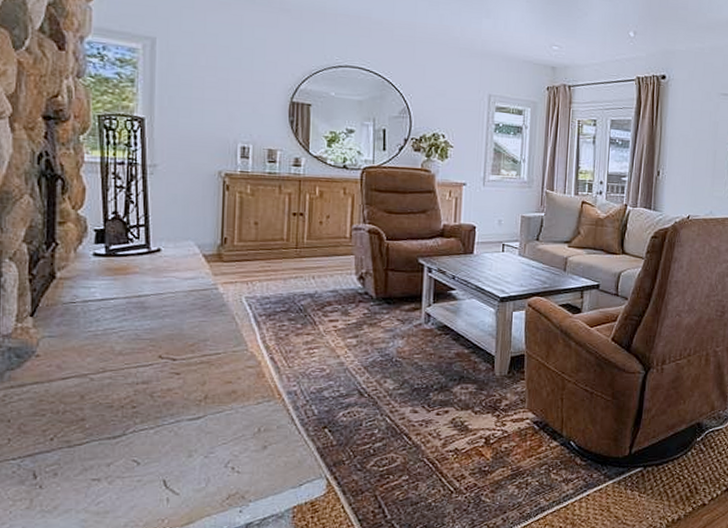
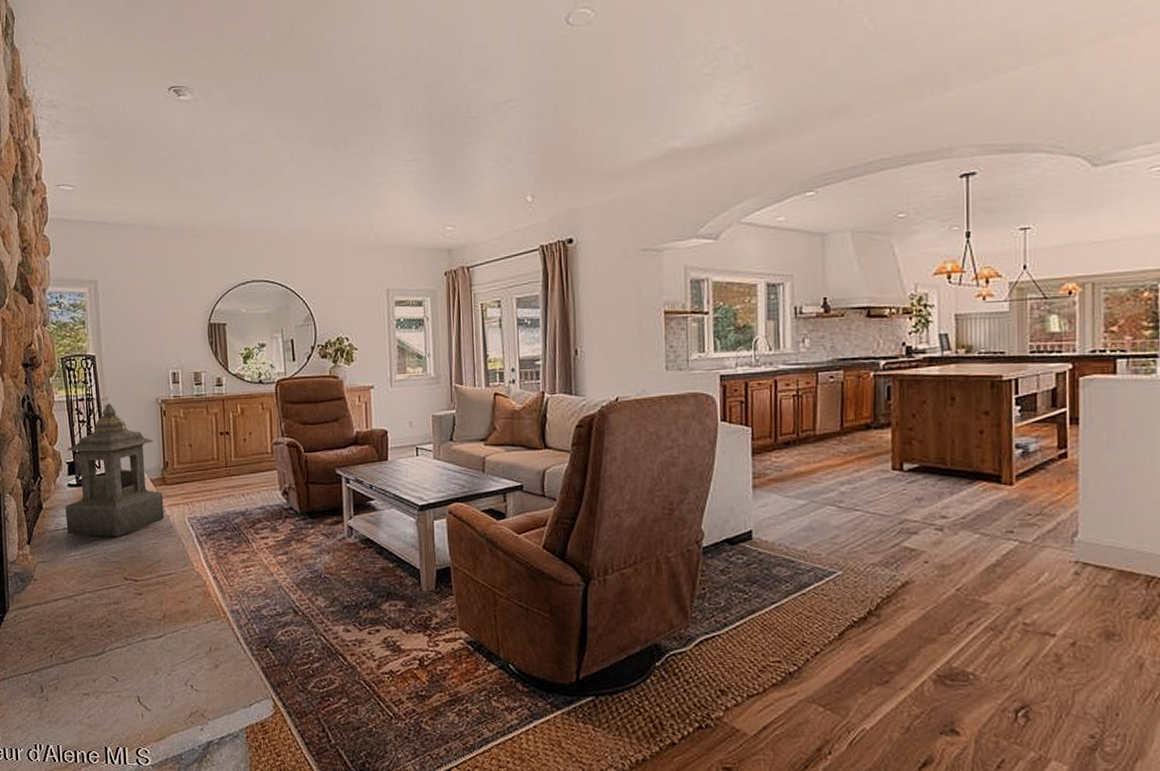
lantern: none [87,171,218,313] -> present [65,403,165,537]

